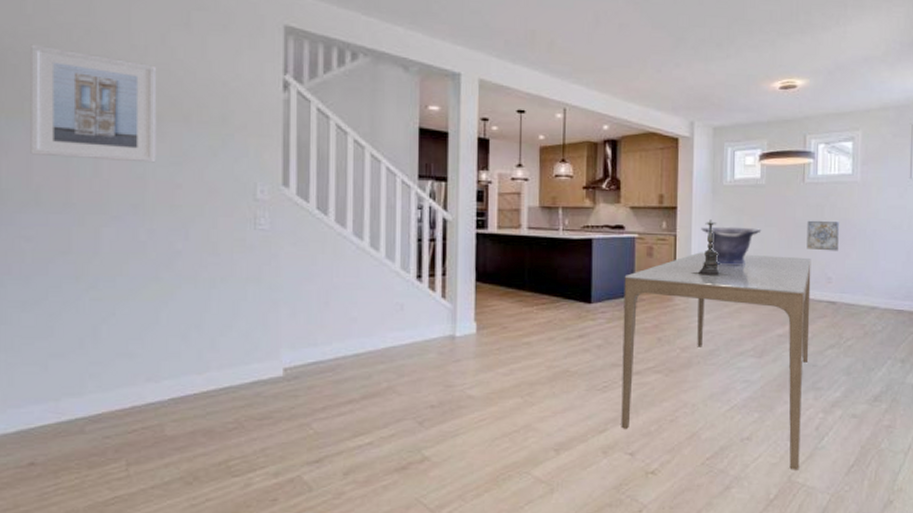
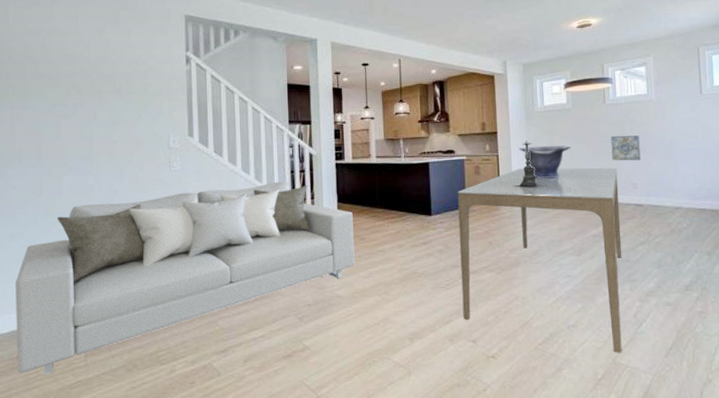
sofa: none [27,251,494,488] -> present [15,181,355,375]
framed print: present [30,44,157,163] -> none [12,46,99,126]

